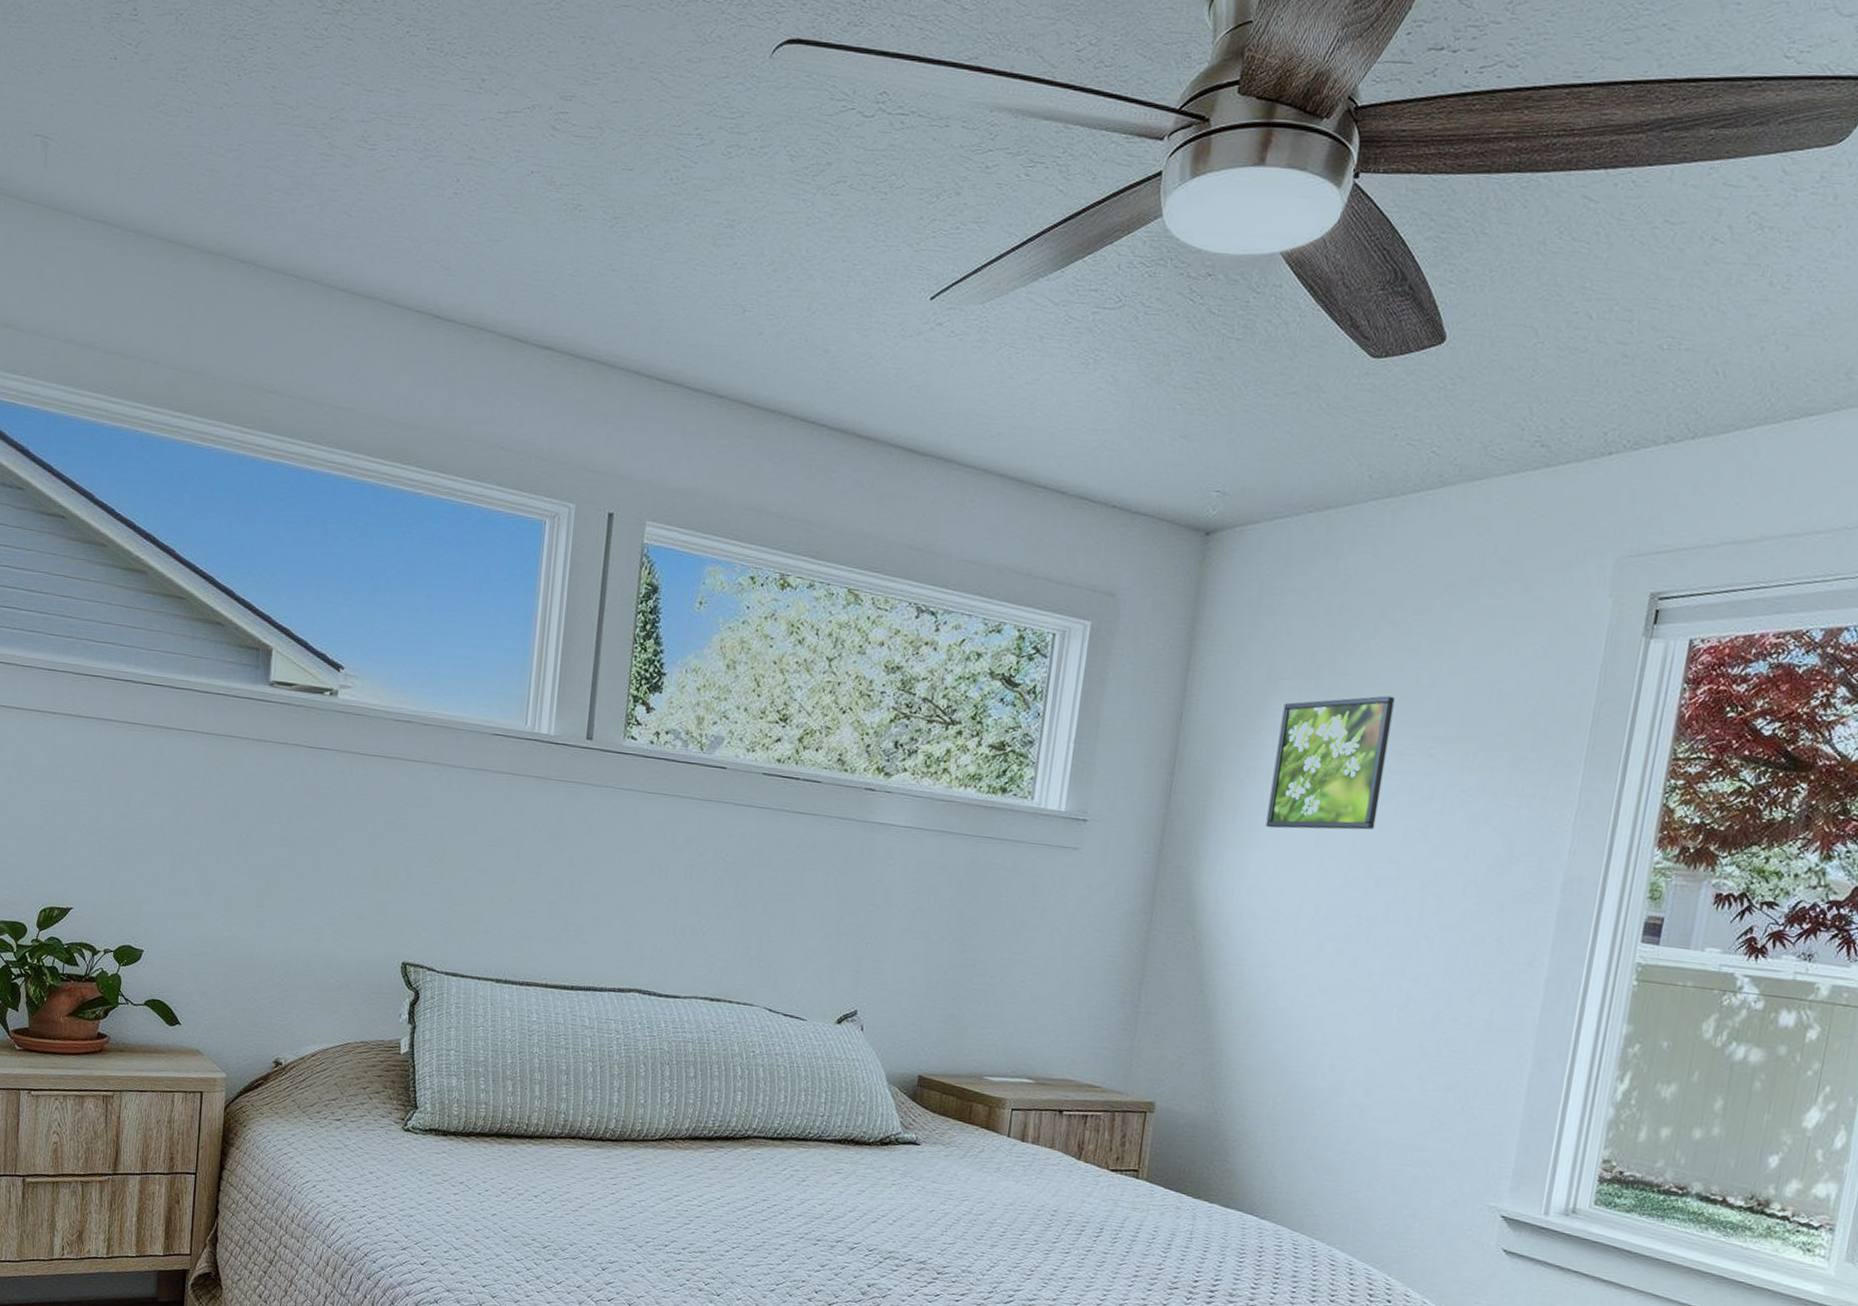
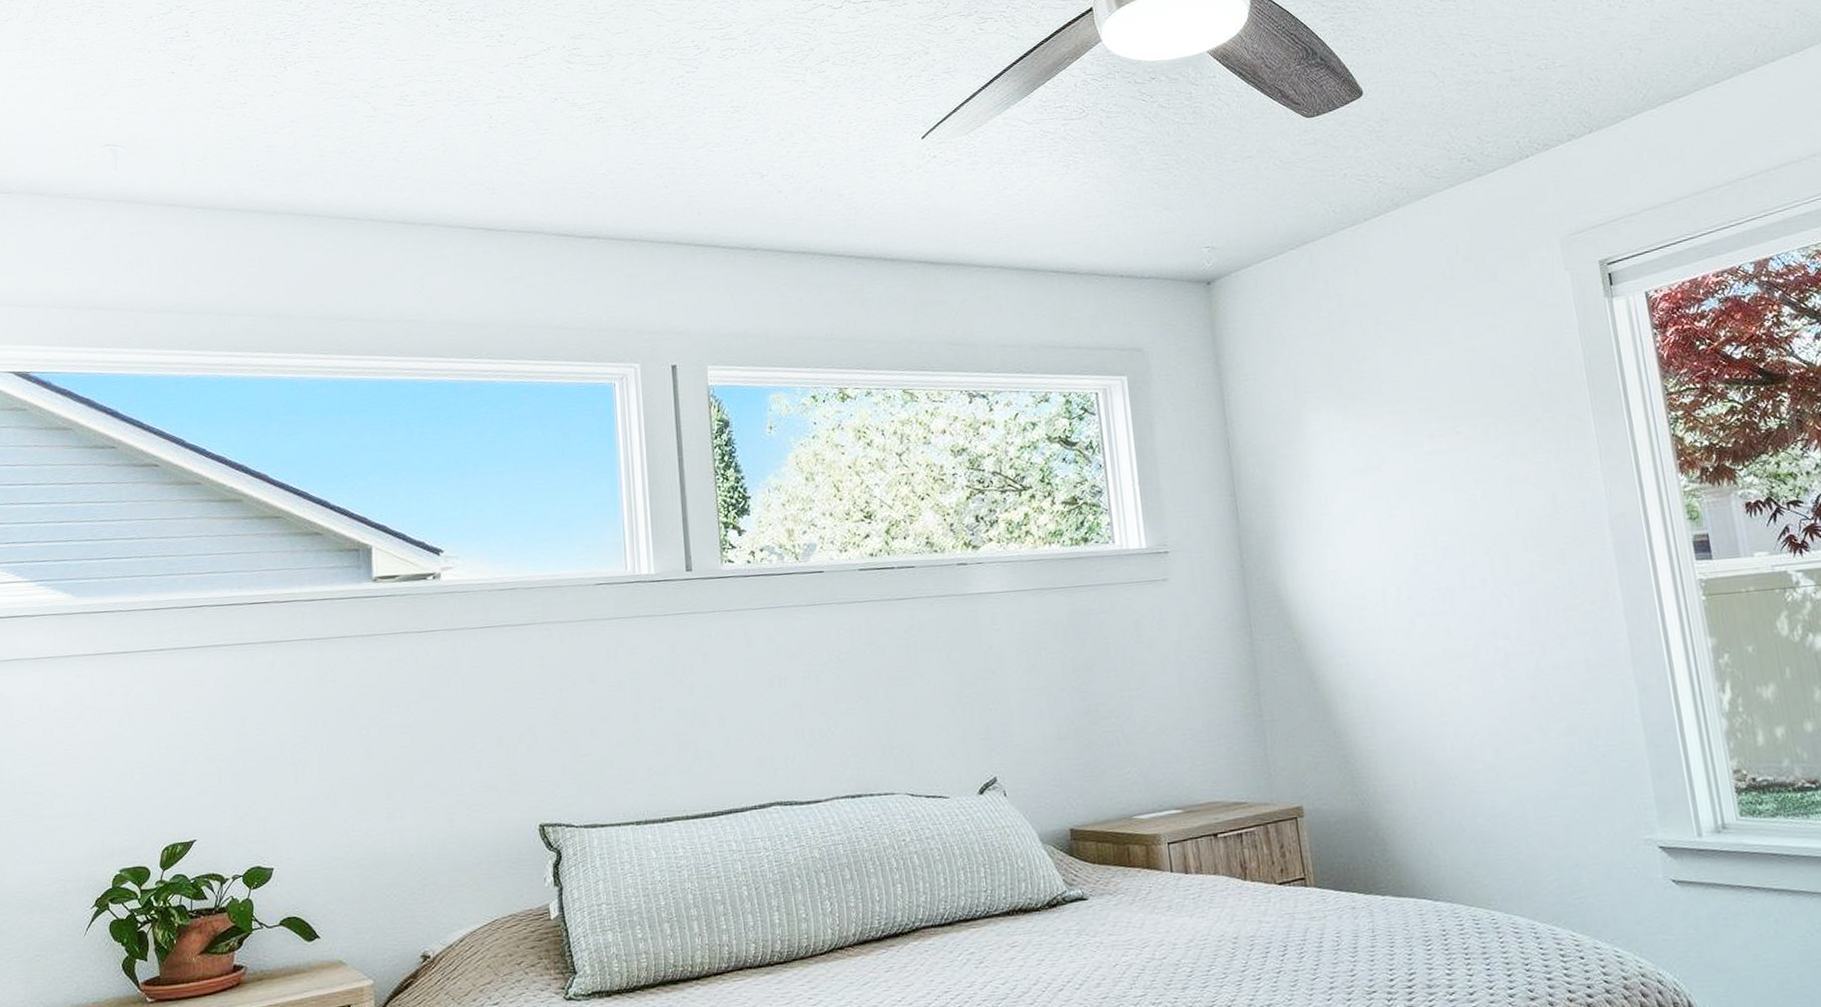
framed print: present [1266,695,1395,830] -> none [1316,389,1428,525]

